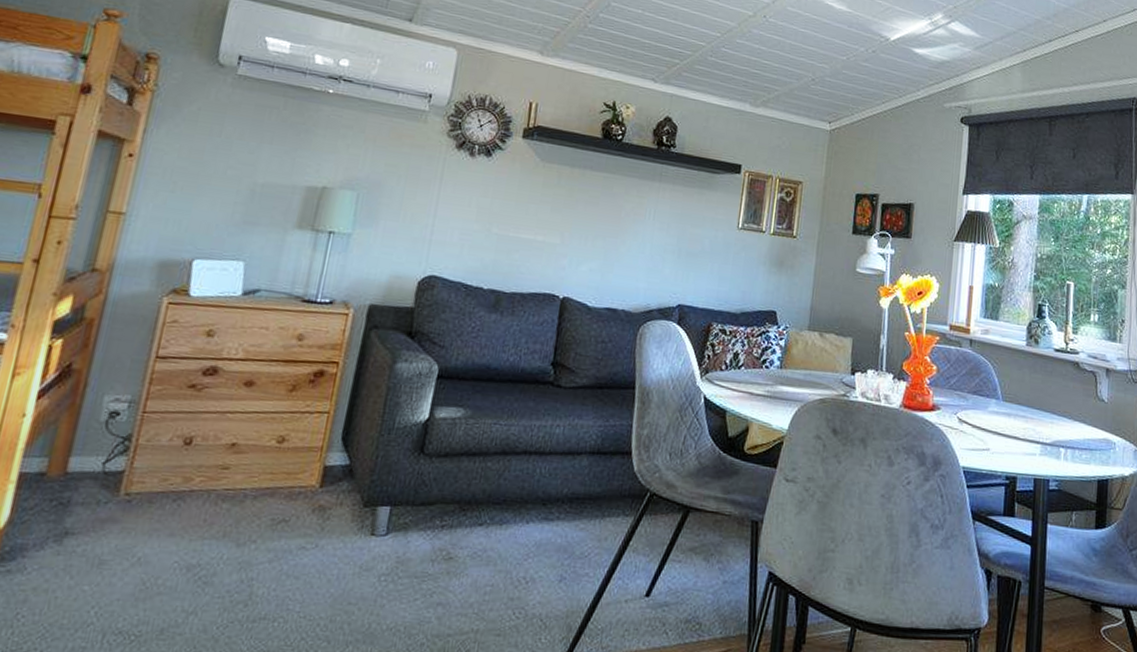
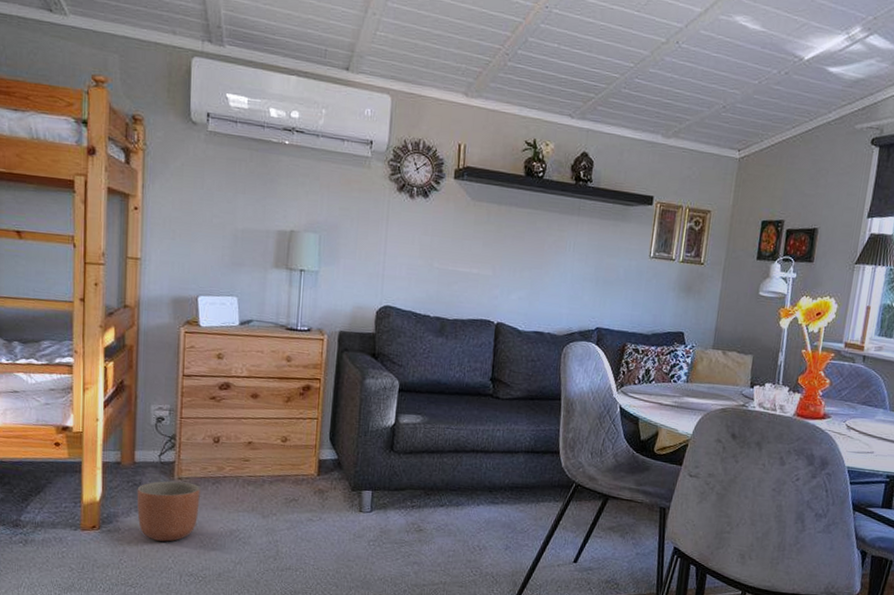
planter: none [55,497,155,585] -> present [136,481,200,542]

